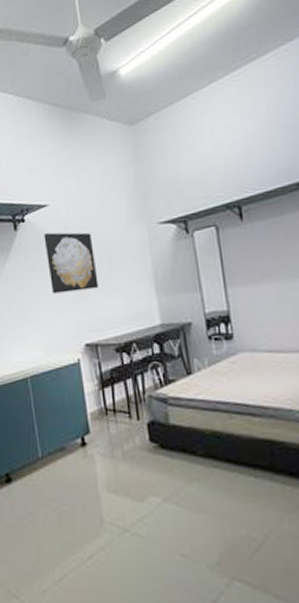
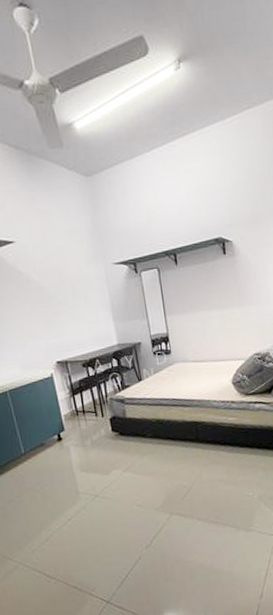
wall art: present [43,232,99,294] -> none [12,267,66,321]

